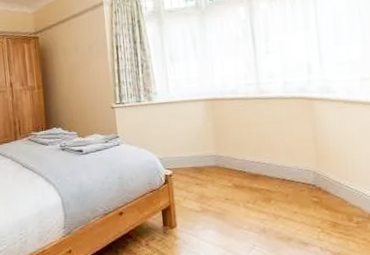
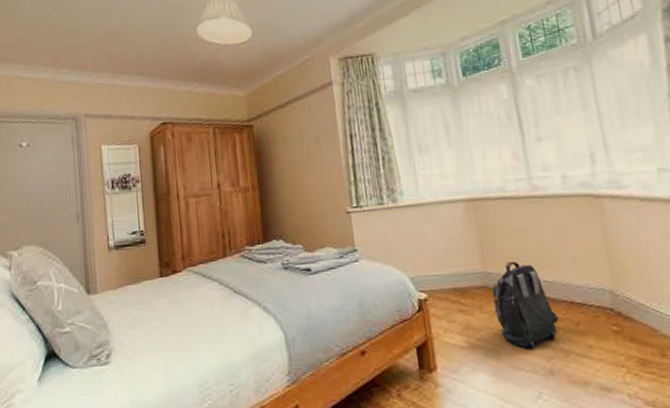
backpack: none [222,147,272,213] -> present [492,260,559,349]

